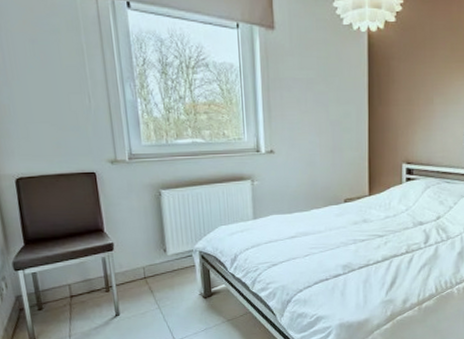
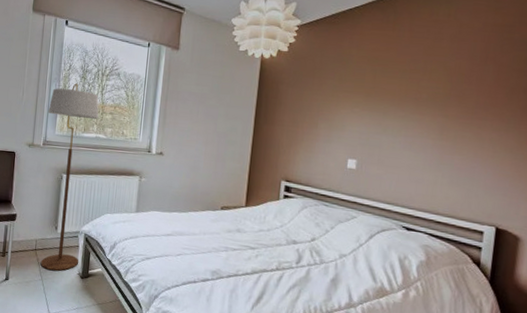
floor lamp: none [127,80,199,296] -> present [40,83,99,271]

